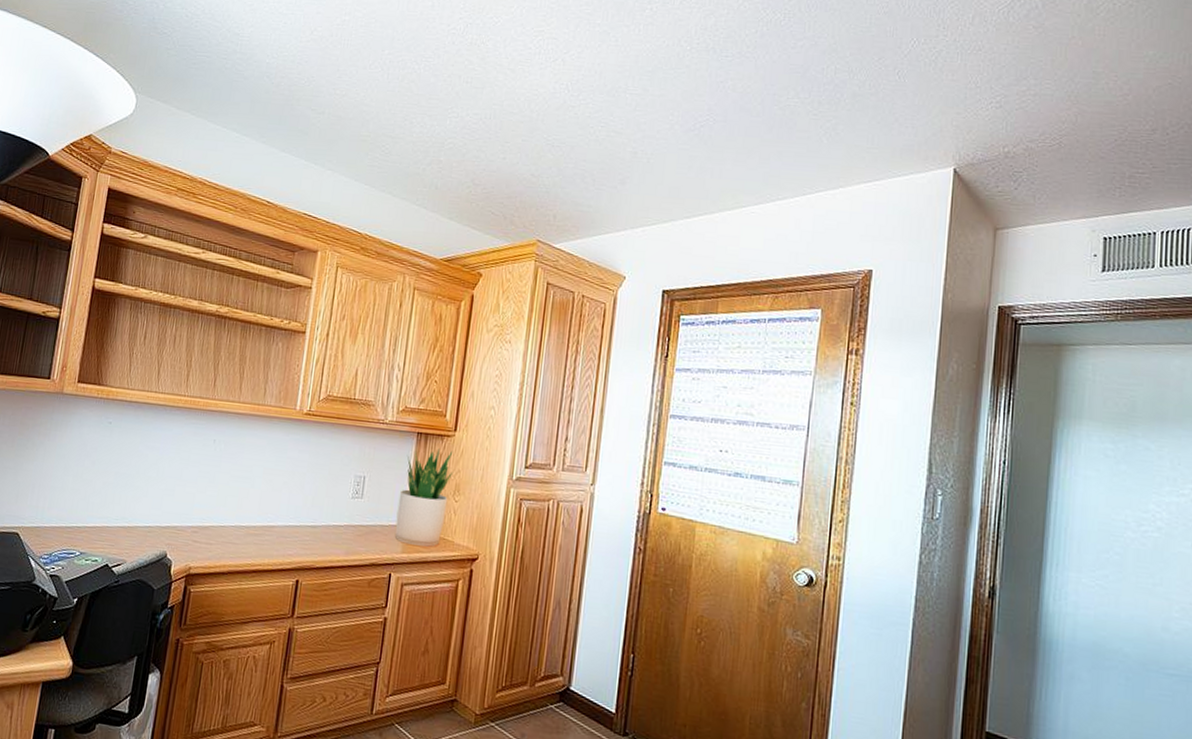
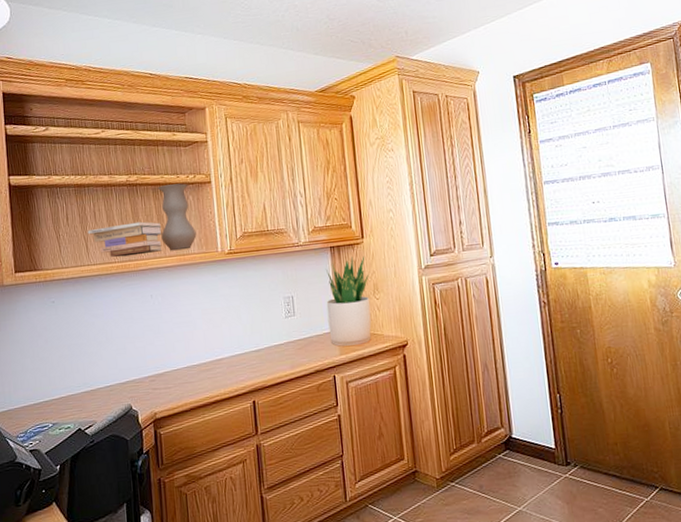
books: none [163,355,242,395] -> present [87,221,163,258]
vase: none [239,324,281,400] -> present [157,183,197,251]

